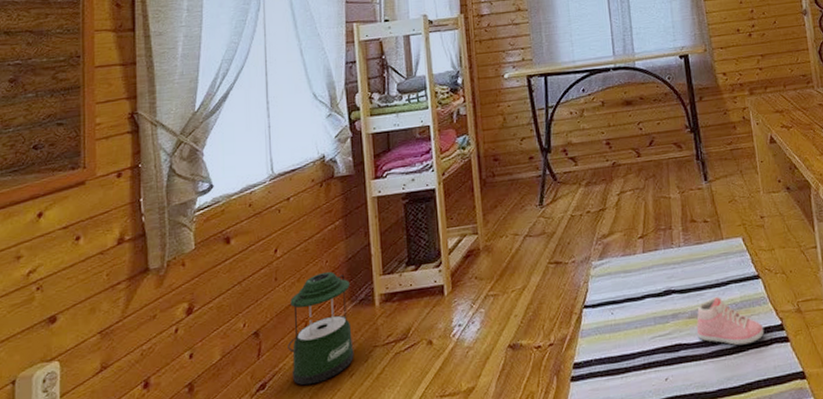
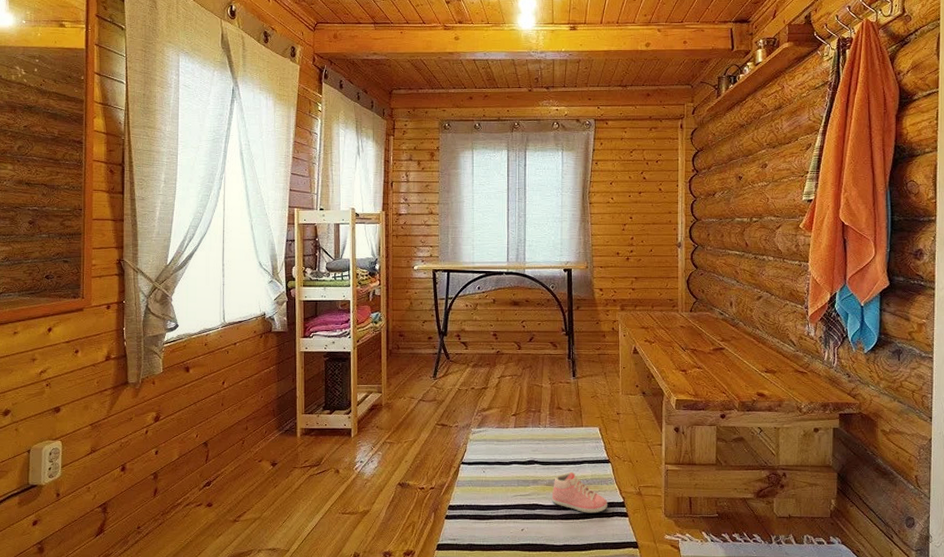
lantern: present [288,271,354,386] -> none [229,404,279,488]

